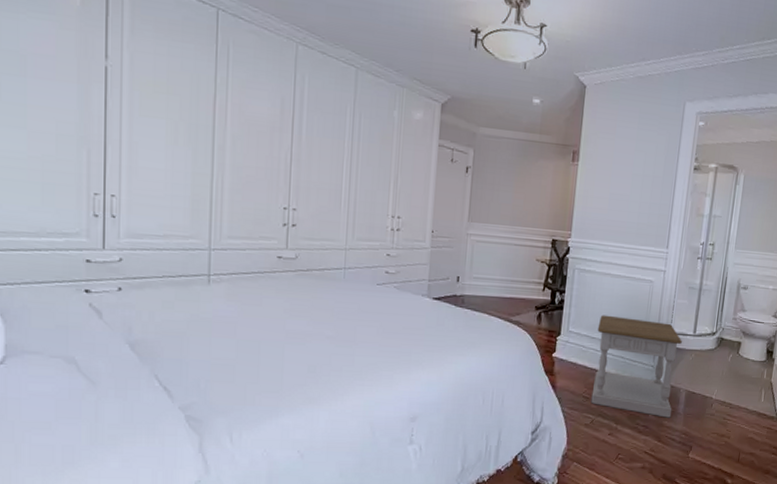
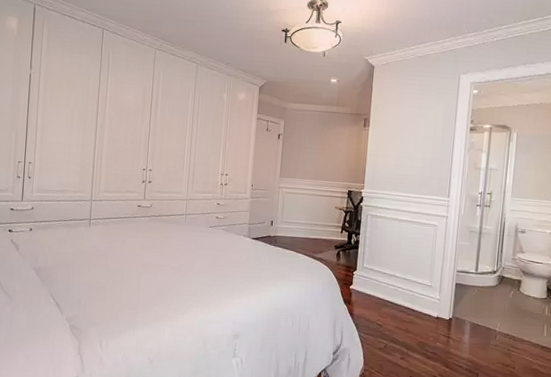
side table: present [591,315,682,418] -> none [384,254,465,347]

